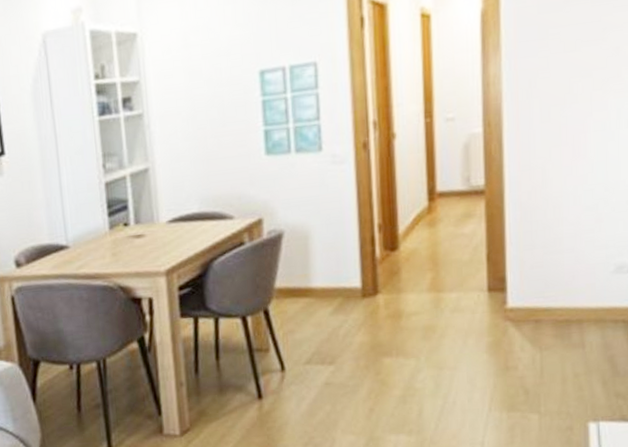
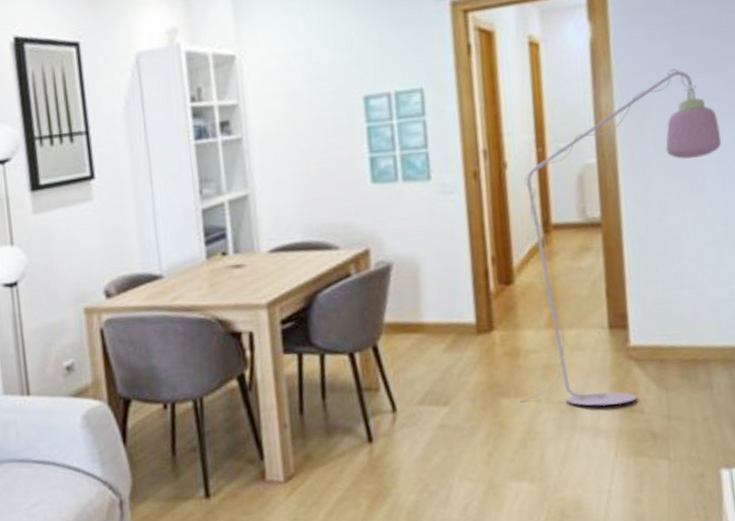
floor lamp: none [401,37,606,364] -> present [519,69,722,406]

